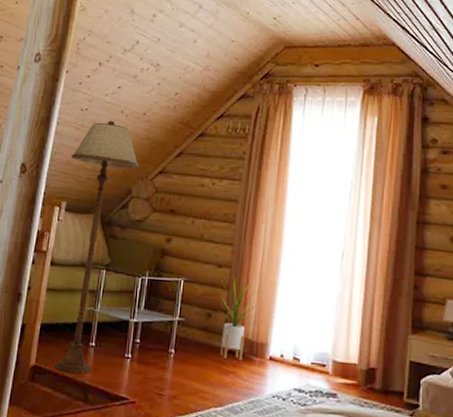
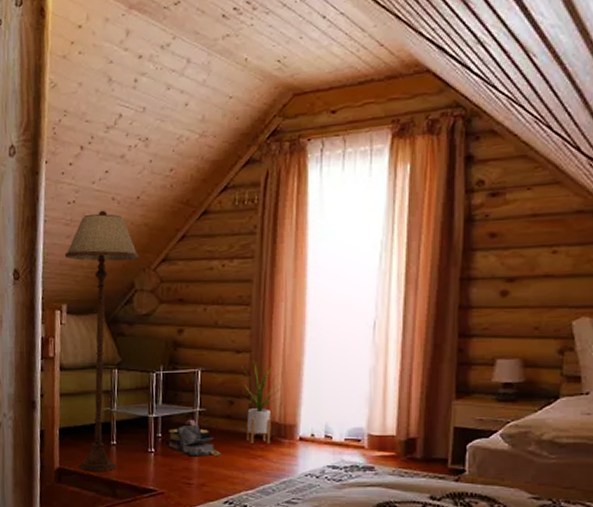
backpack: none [142,327,195,369] -> present [165,419,221,457]

